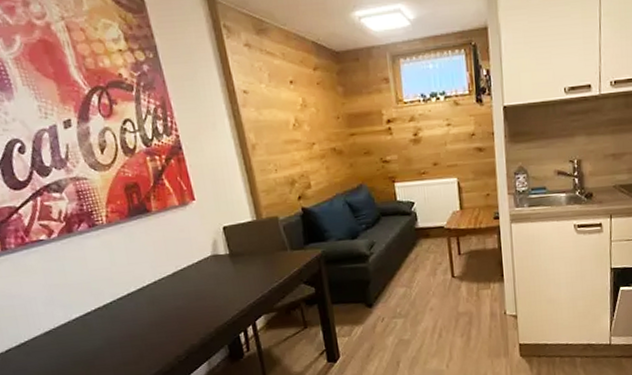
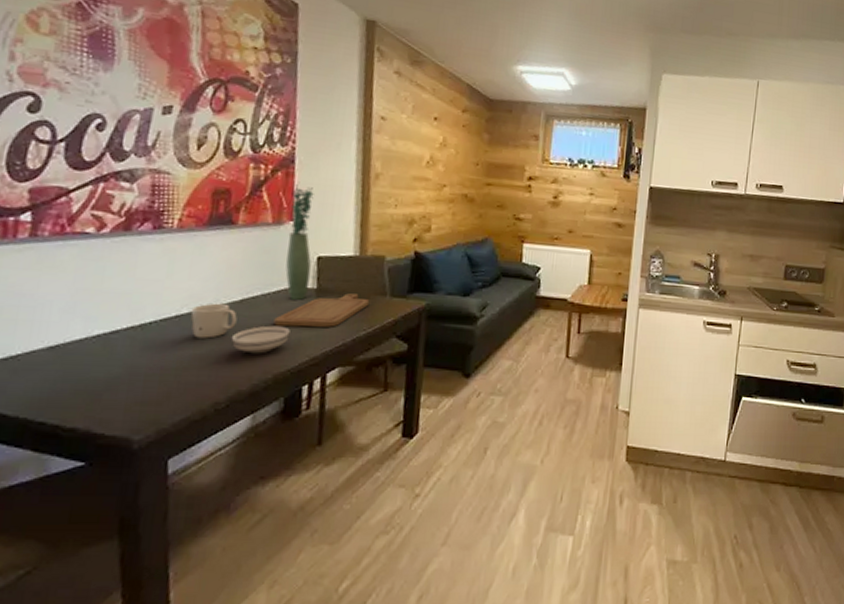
mug: none [137,278,175,309] -> present [190,303,238,339]
bowl: none [174,289,219,315] -> present [231,325,290,354]
vase: none [187,168,224,267] -> present [285,184,314,301]
chopping board: none [203,253,275,290] -> present [274,293,370,328]

